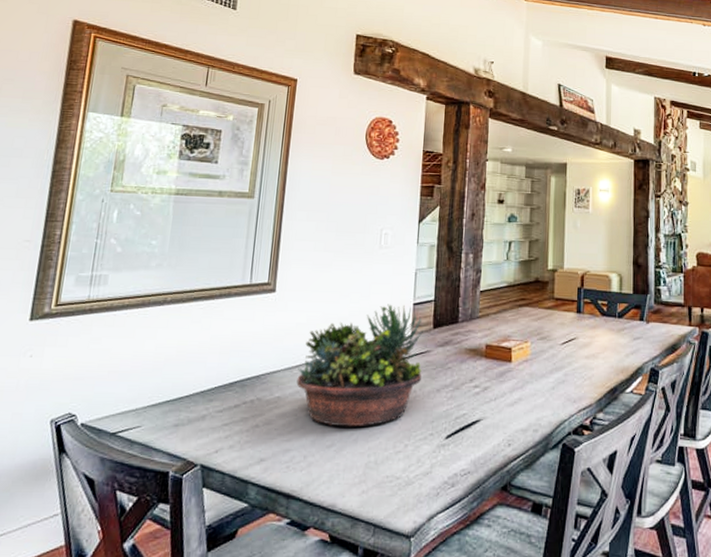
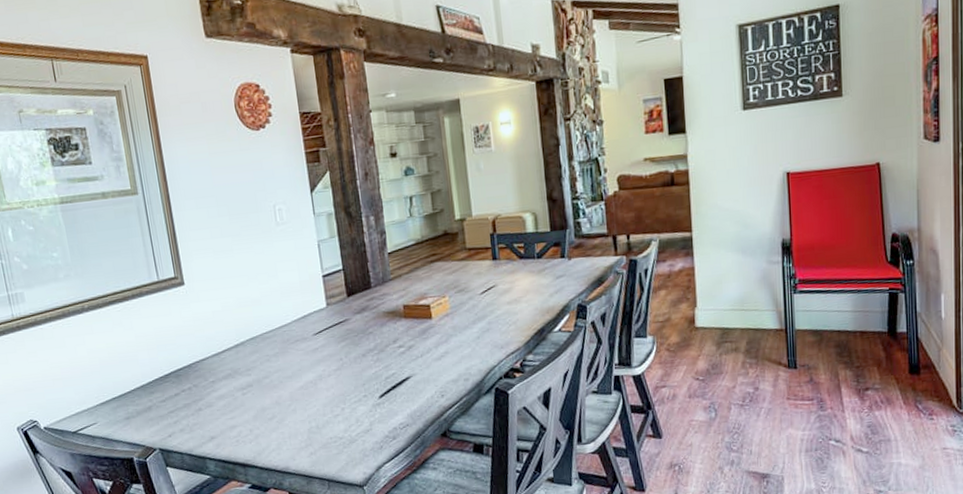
succulent planter: present [296,304,423,427] -> none [224,279,345,401]

